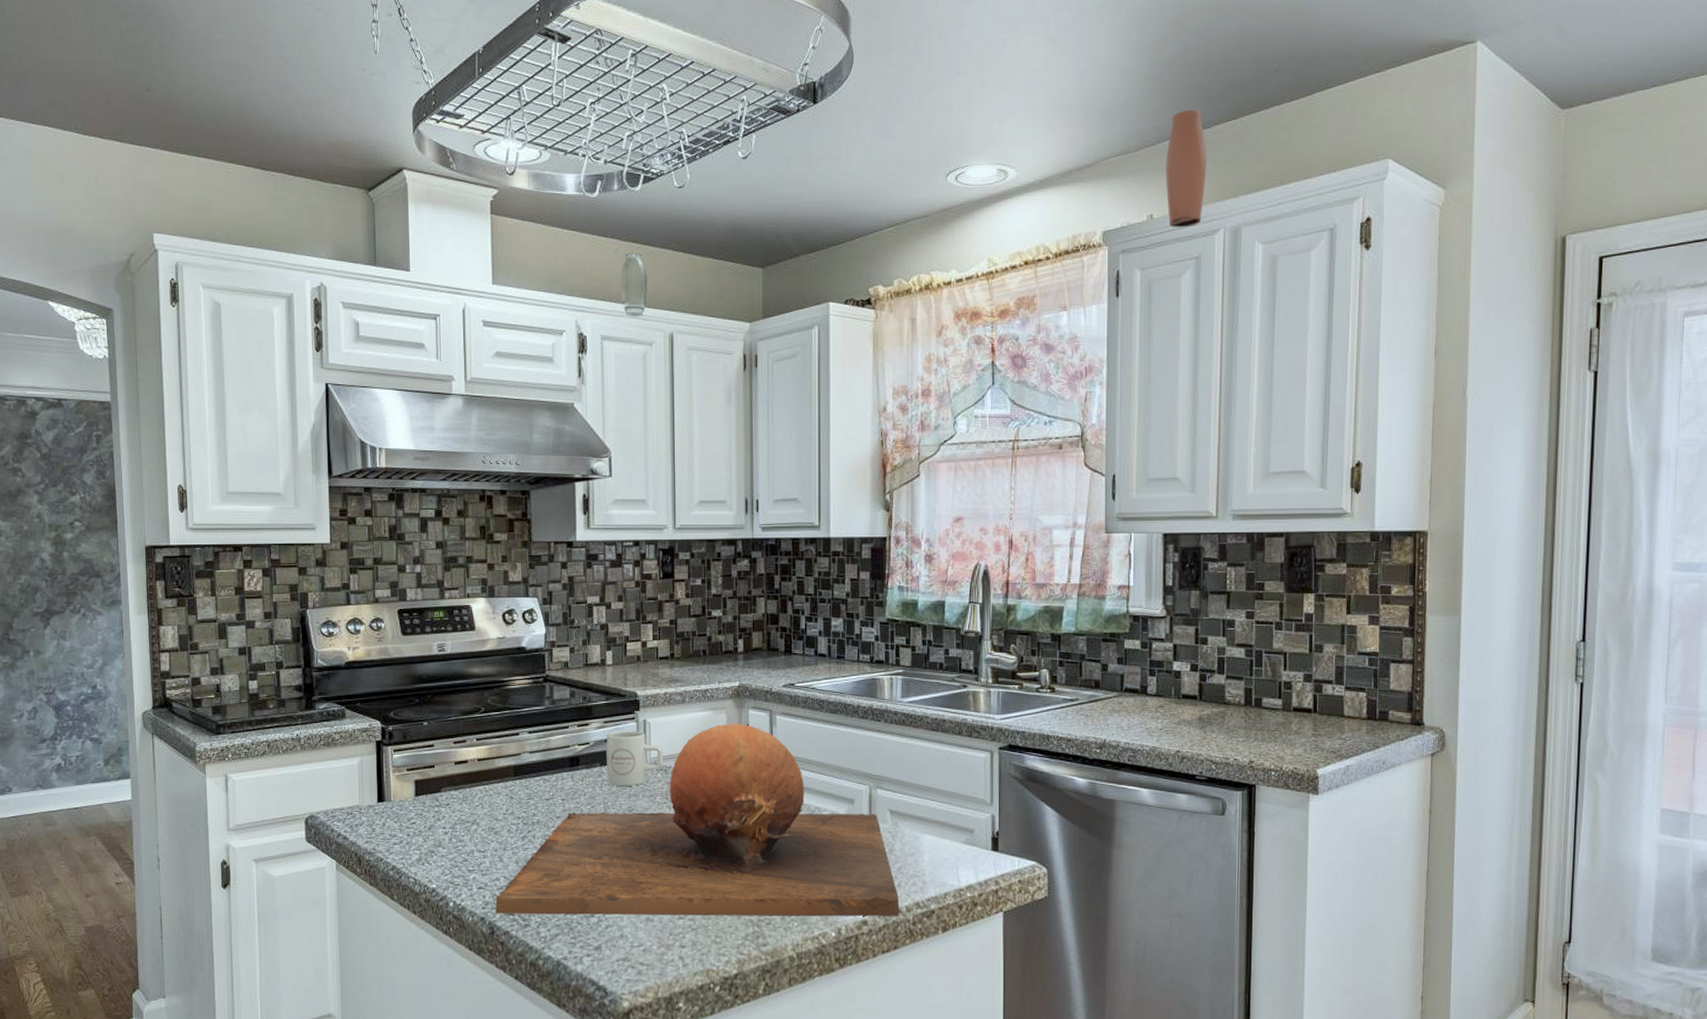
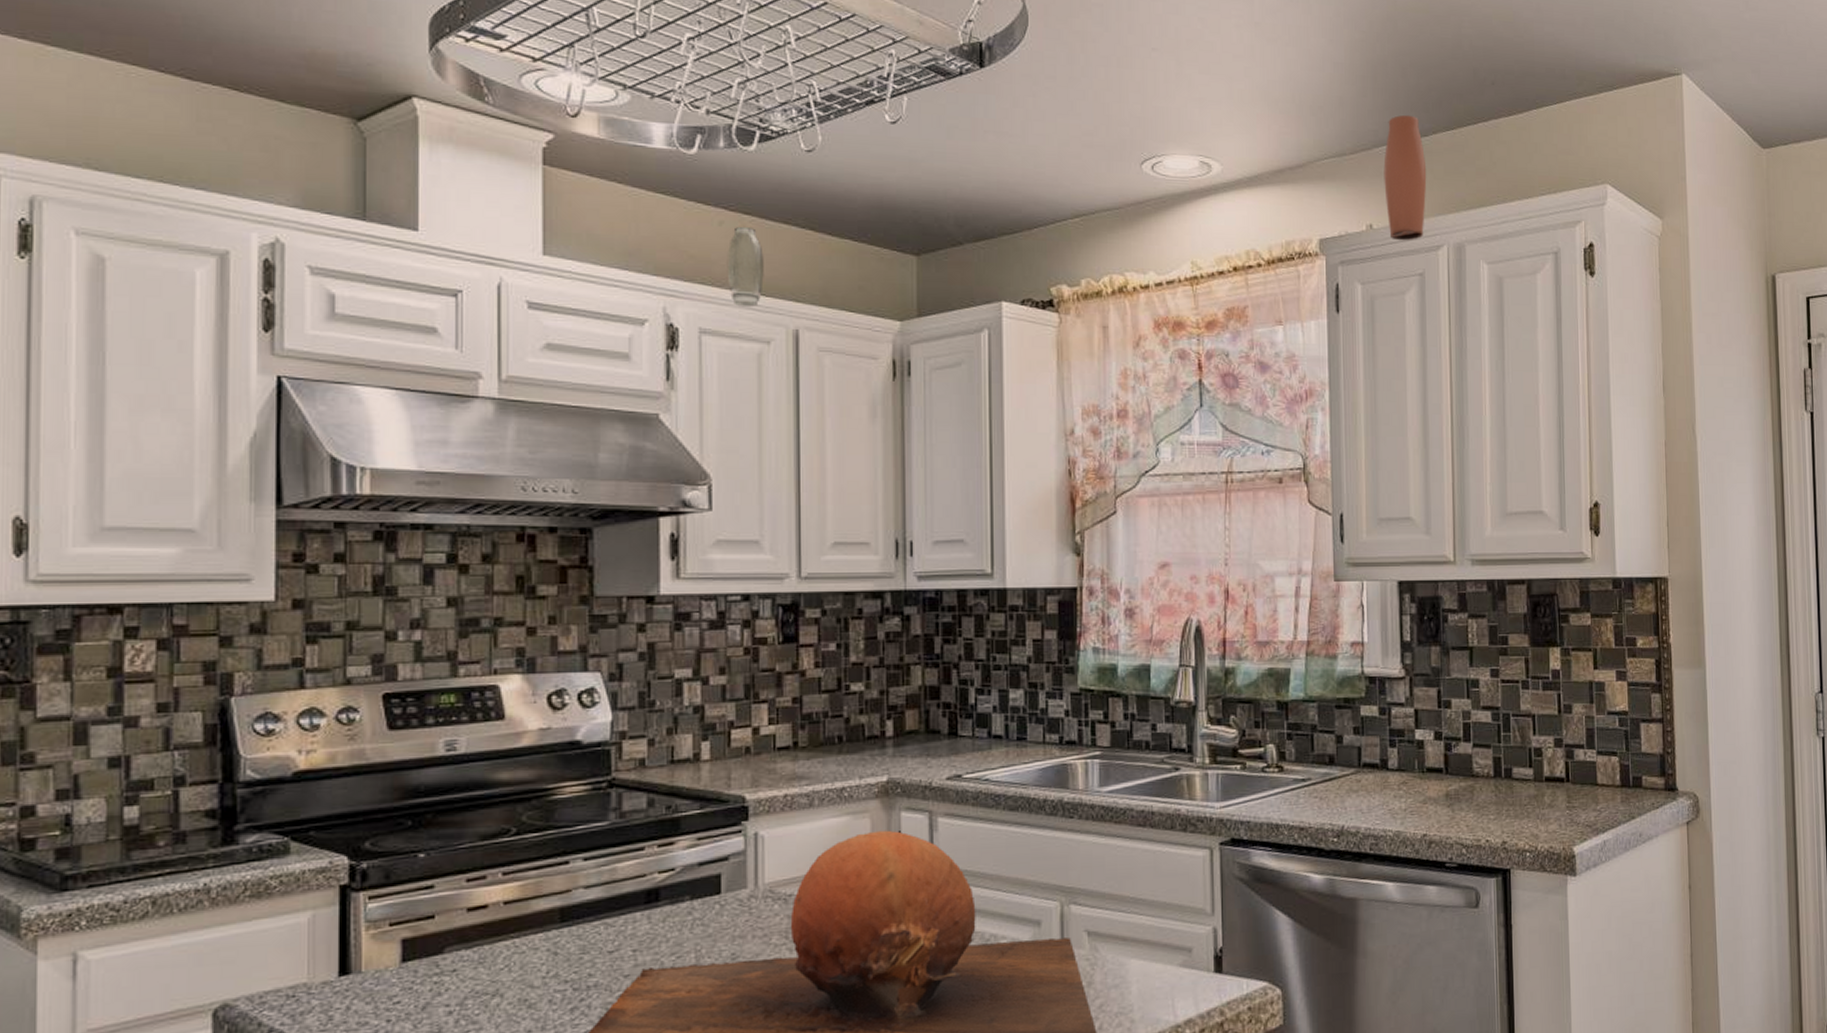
mug: present [605,730,664,786] -> none [698,848,783,926]

